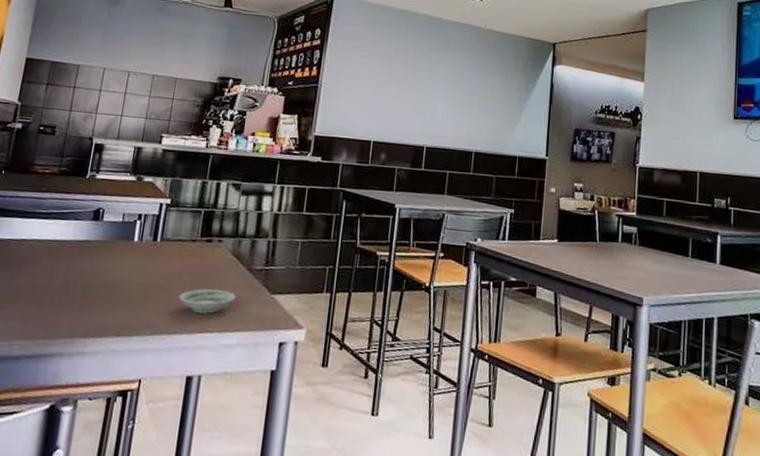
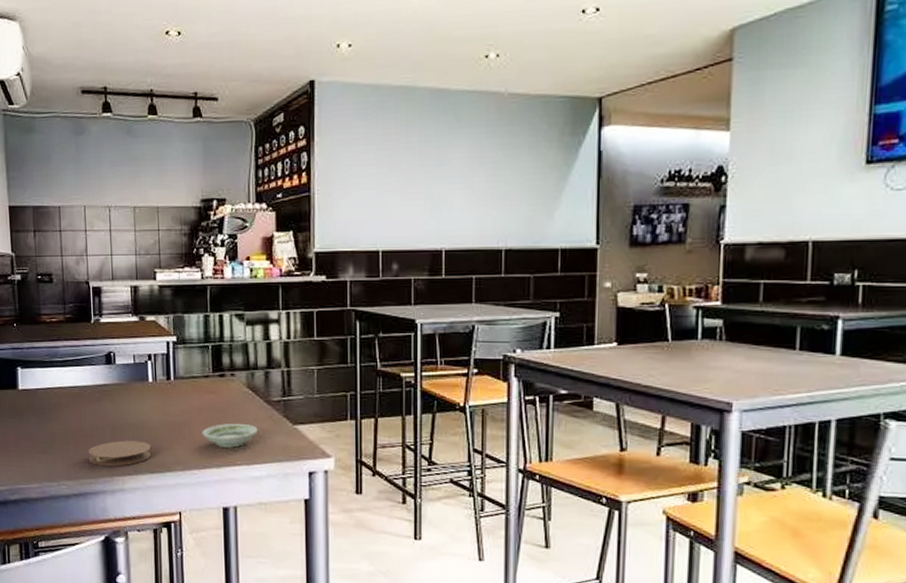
coaster: none [50,299,123,327] -> present [88,440,152,466]

